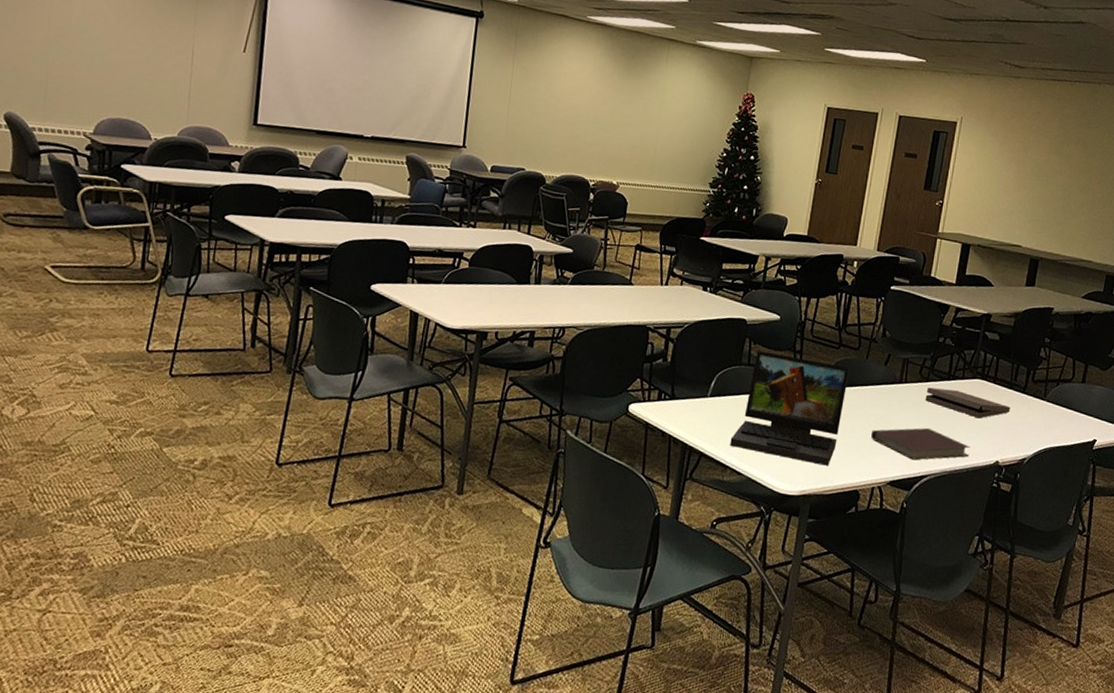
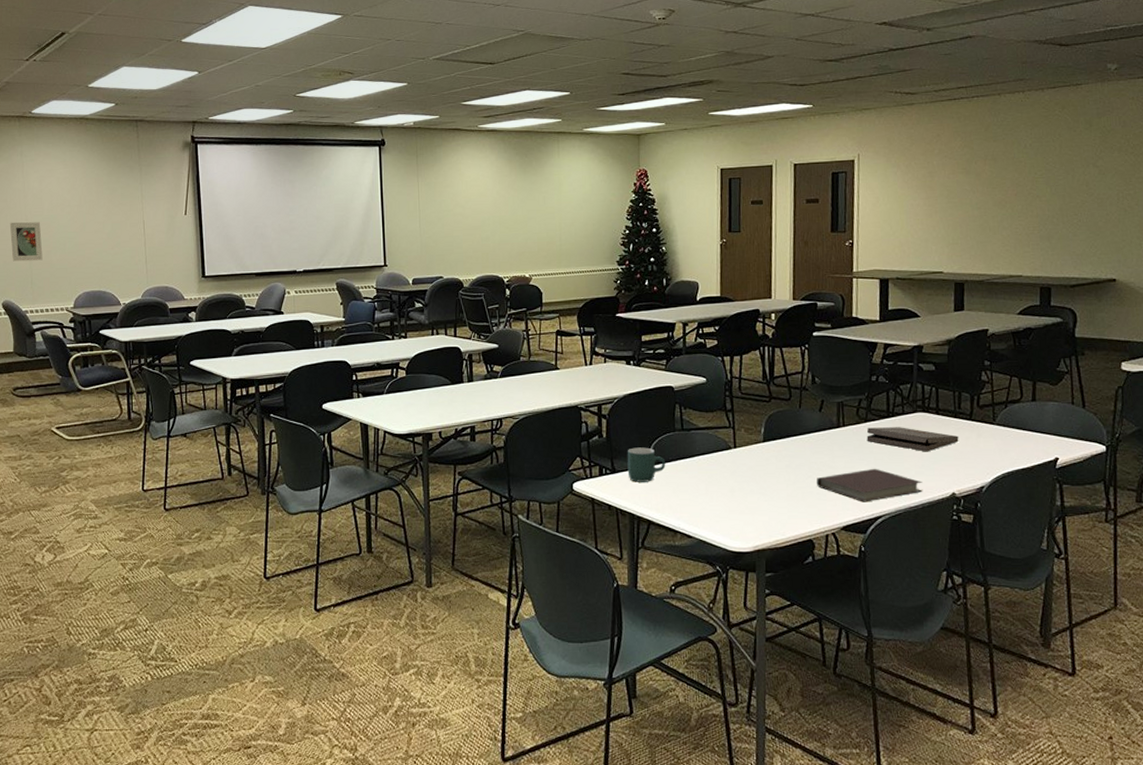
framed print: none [24,23,66,74] -> present [9,222,43,262]
mug: none [687,376,727,413] -> present [627,447,666,482]
laptop: present [730,351,850,466] -> none [676,415,785,519]

